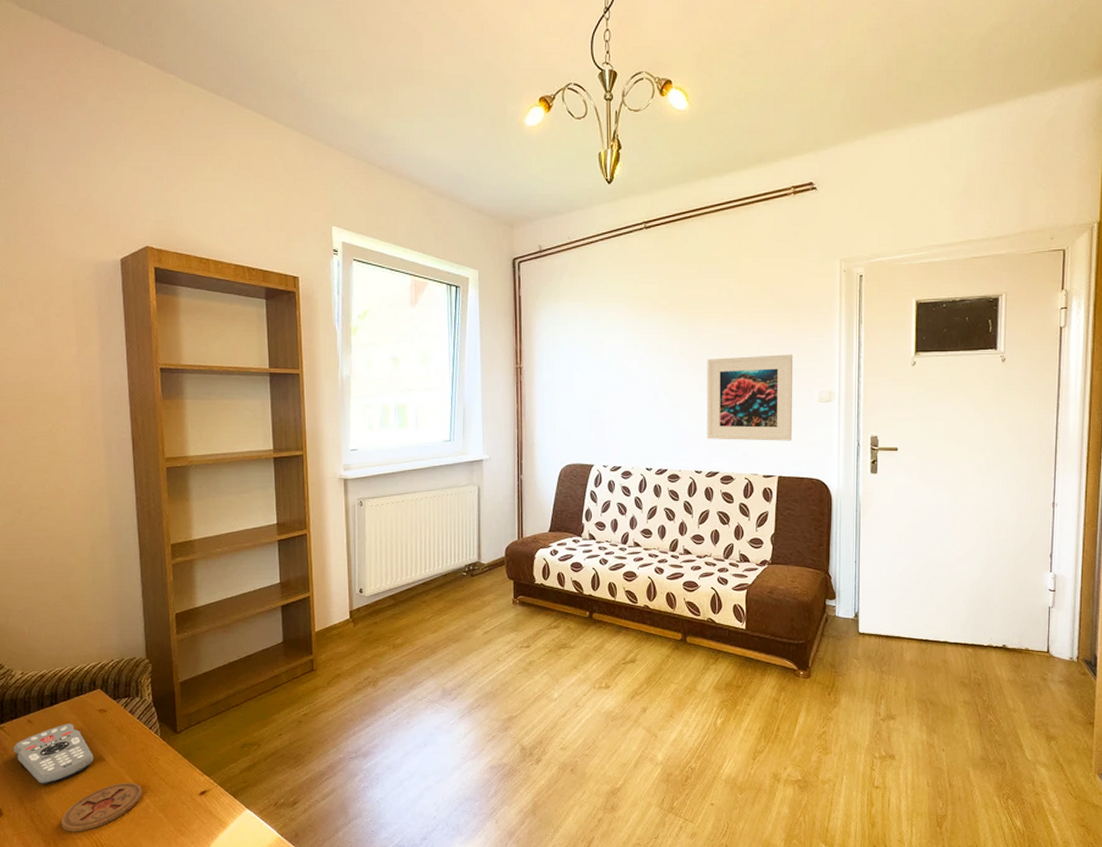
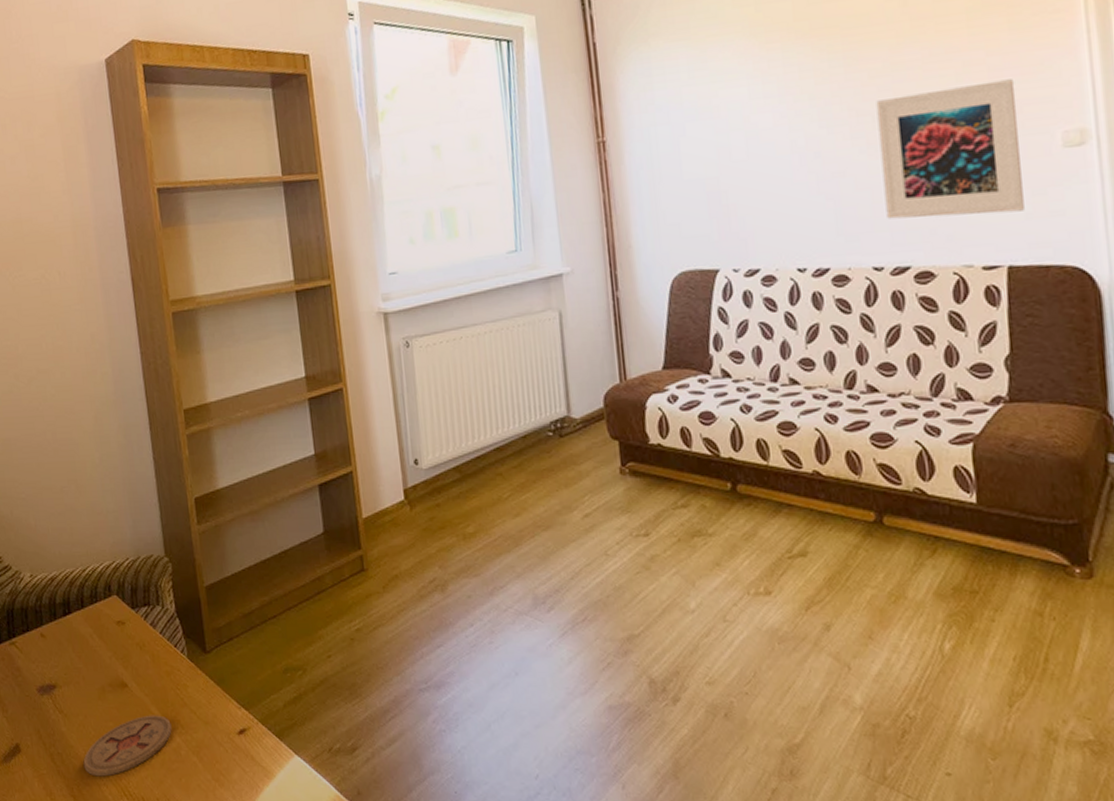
remote control: present [13,724,94,784] -> none [27,639,115,715]

